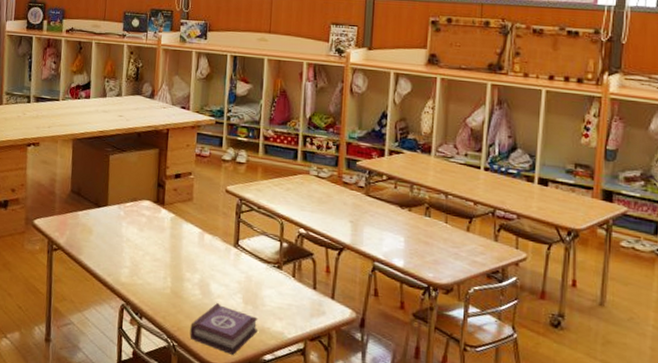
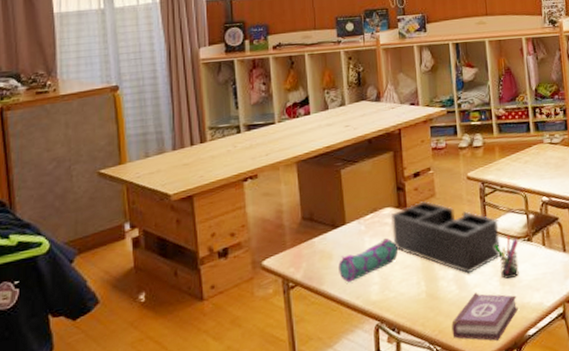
pencil case: none [96,227,151,260] -> present [338,237,398,283]
desk organizer: none [147,202,250,284] -> present [390,201,501,274]
pen holder: none [242,257,268,300] -> present [494,235,519,279]

